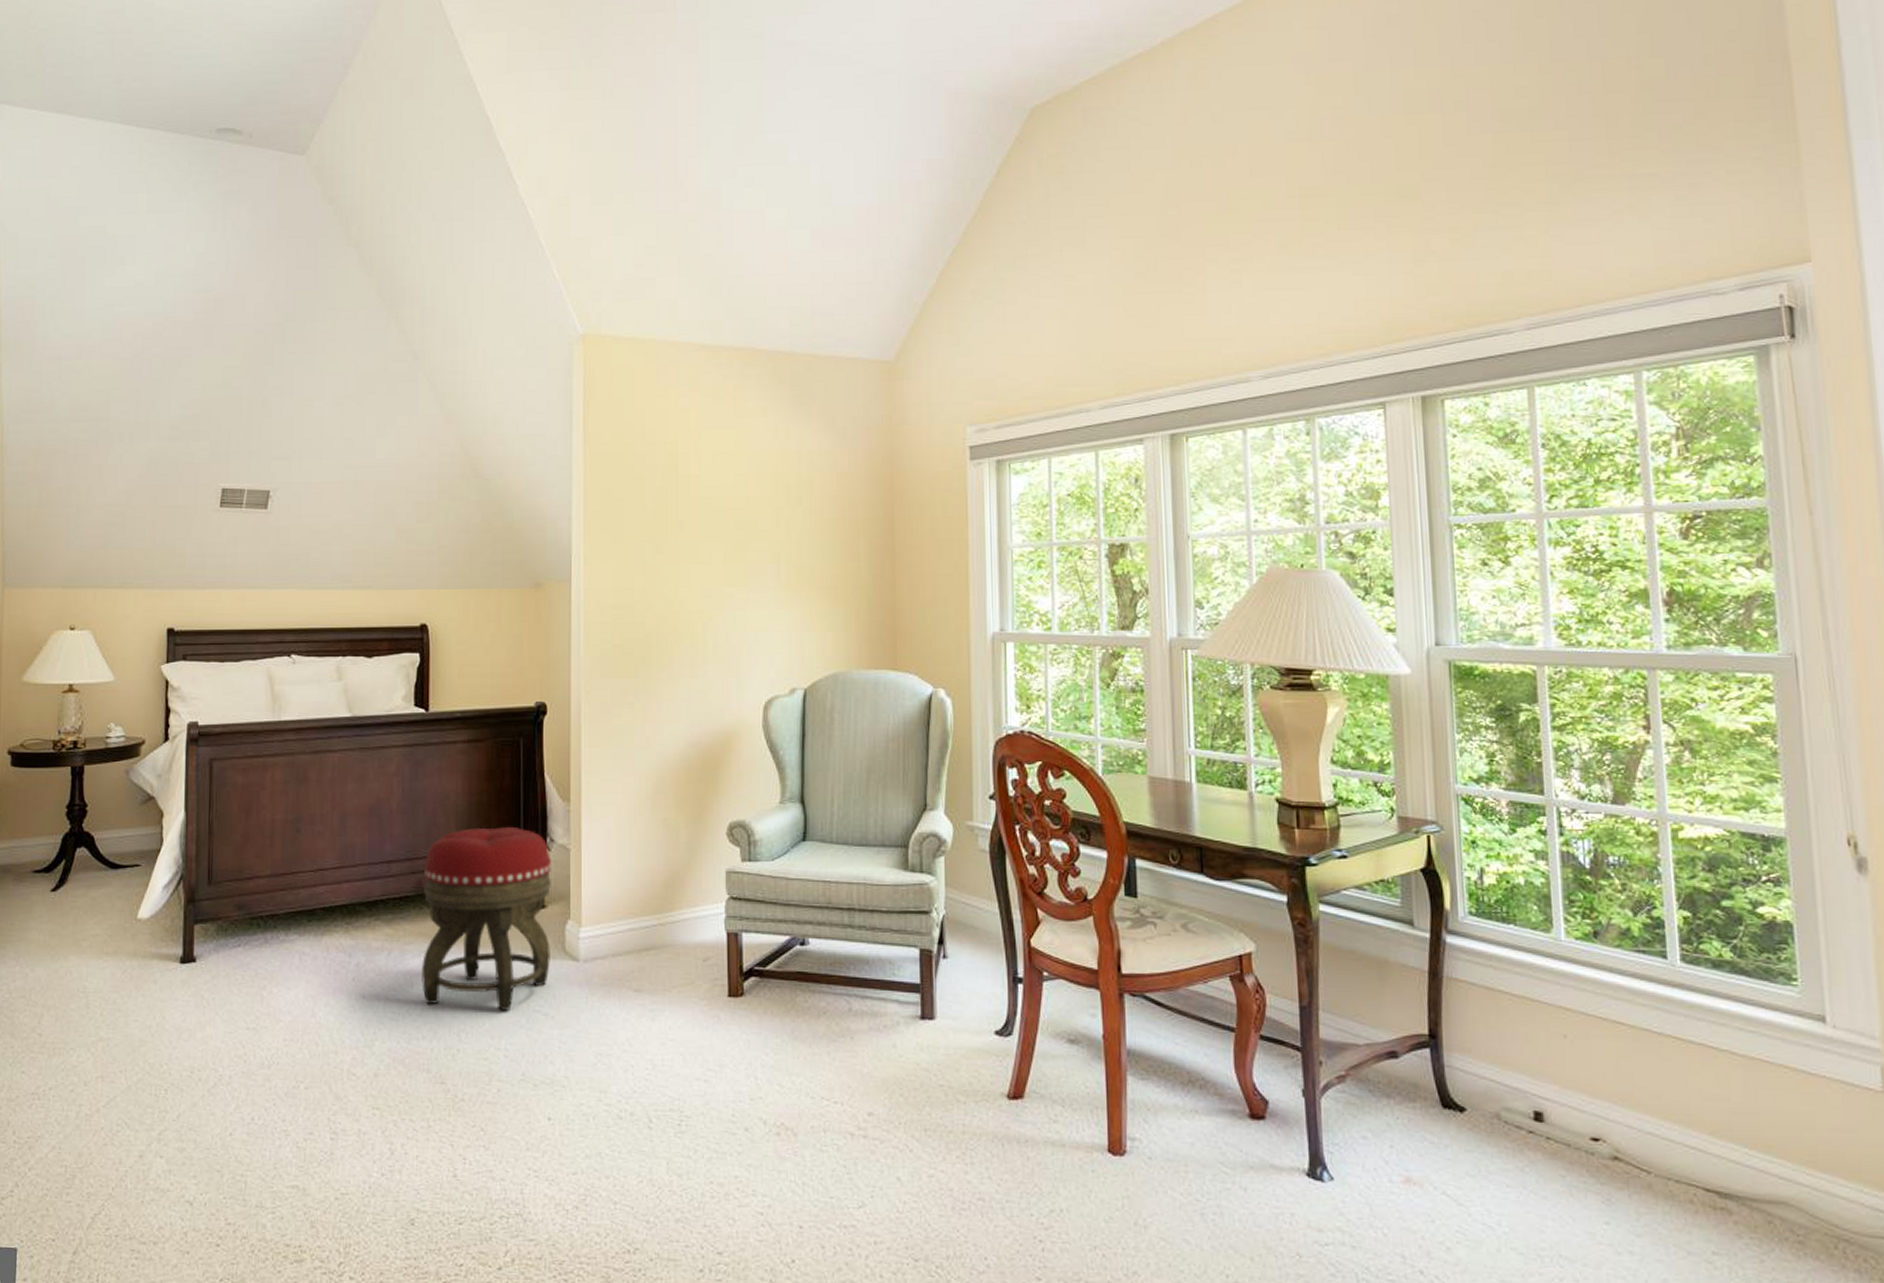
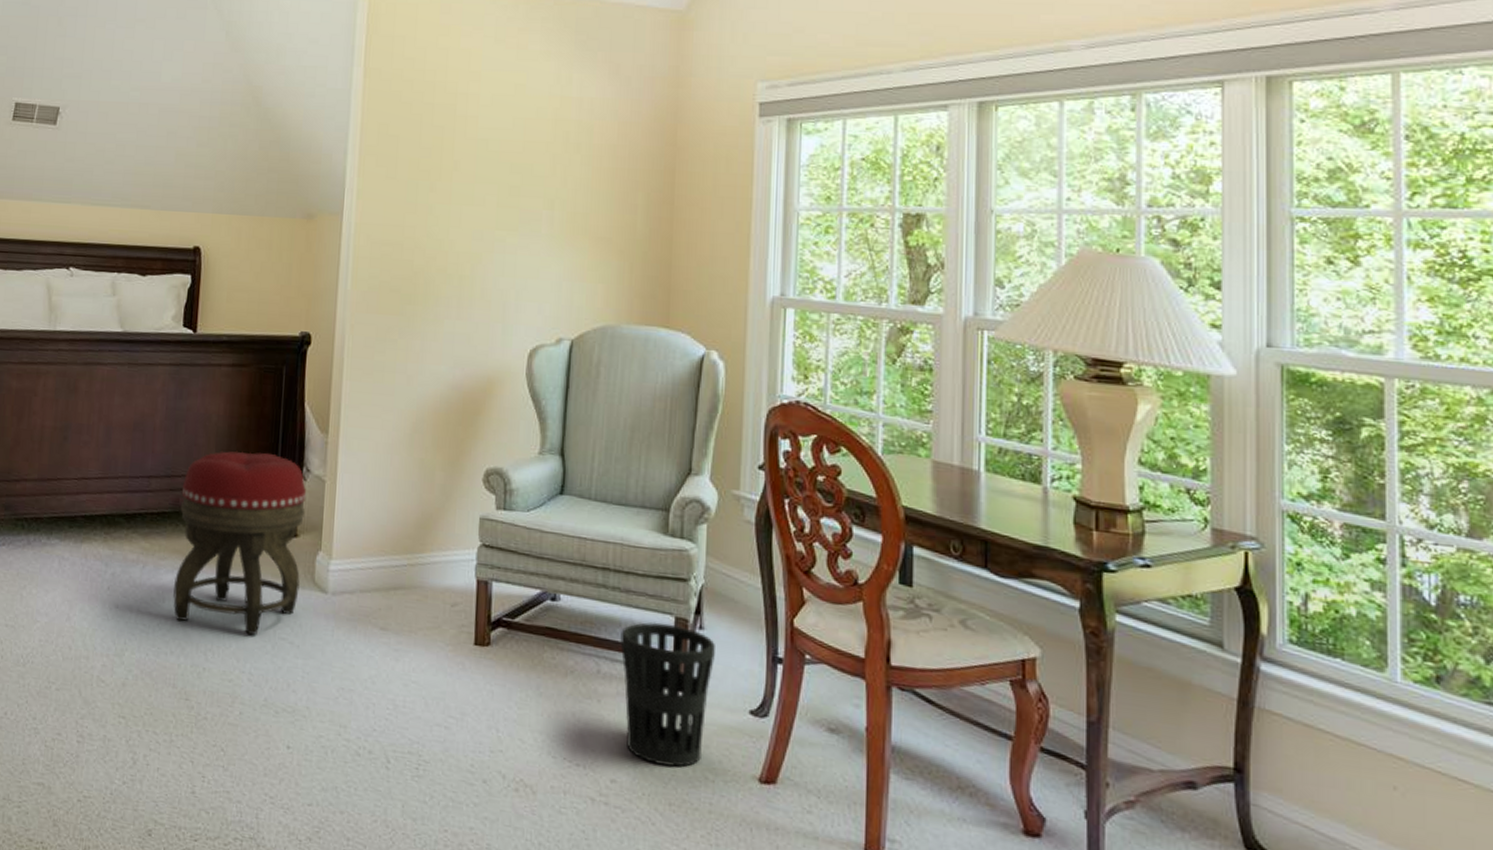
wastebasket: none [869,956,959,1094] -> present [620,622,715,767]

